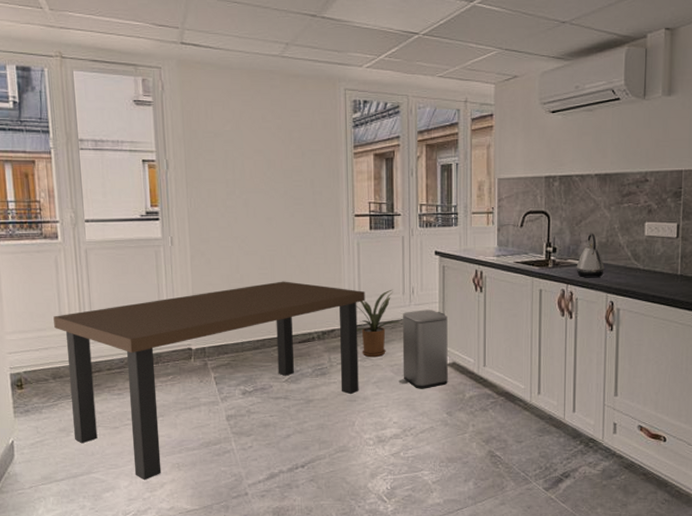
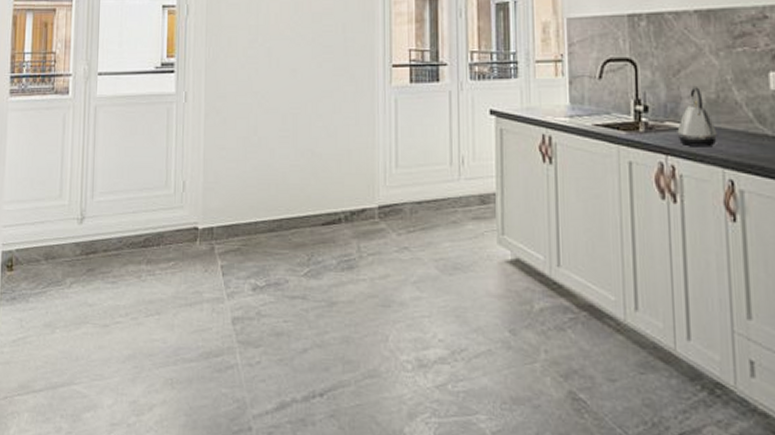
dining table: present [53,281,365,481] -> none [53,146,404,399]
house plant: present [356,289,401,358] -> none [392,158,448,248]
pedal bin: present [398,310,448,389] -> none [445,186,510,295]

